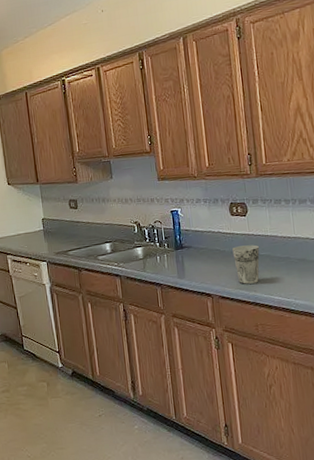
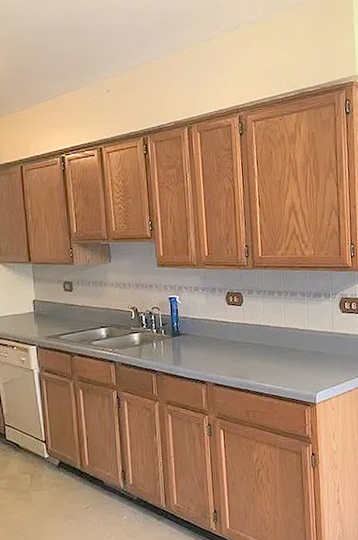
cup: present [232,244,260,284] -> none [227,333,253,372]

